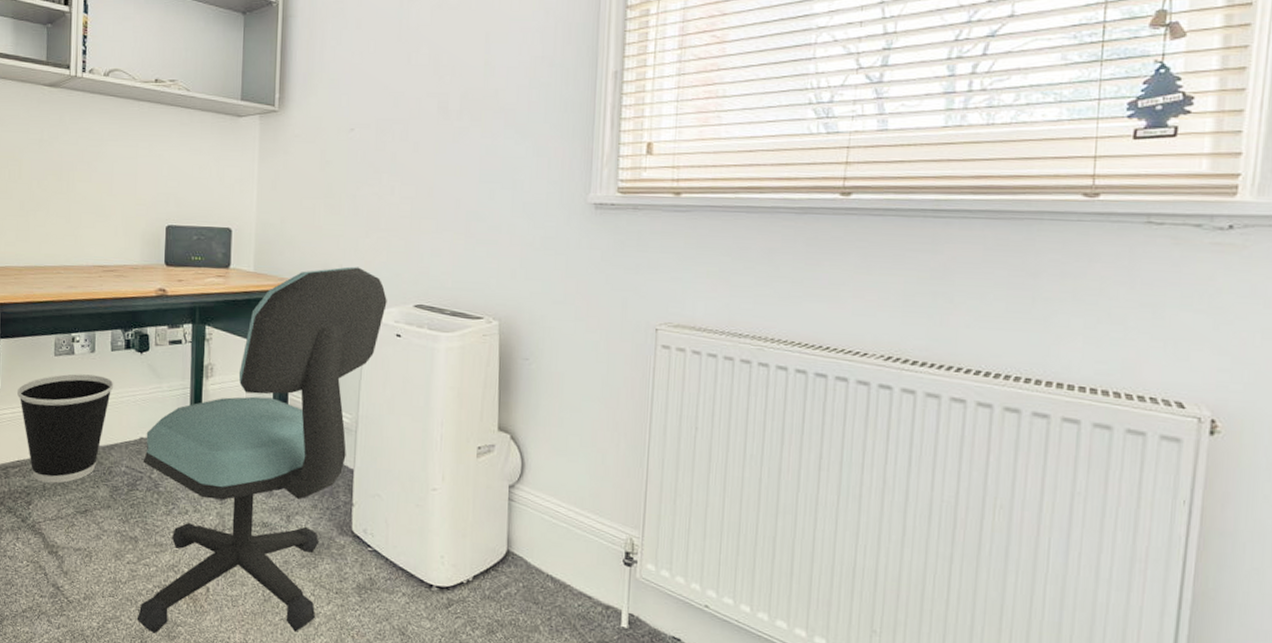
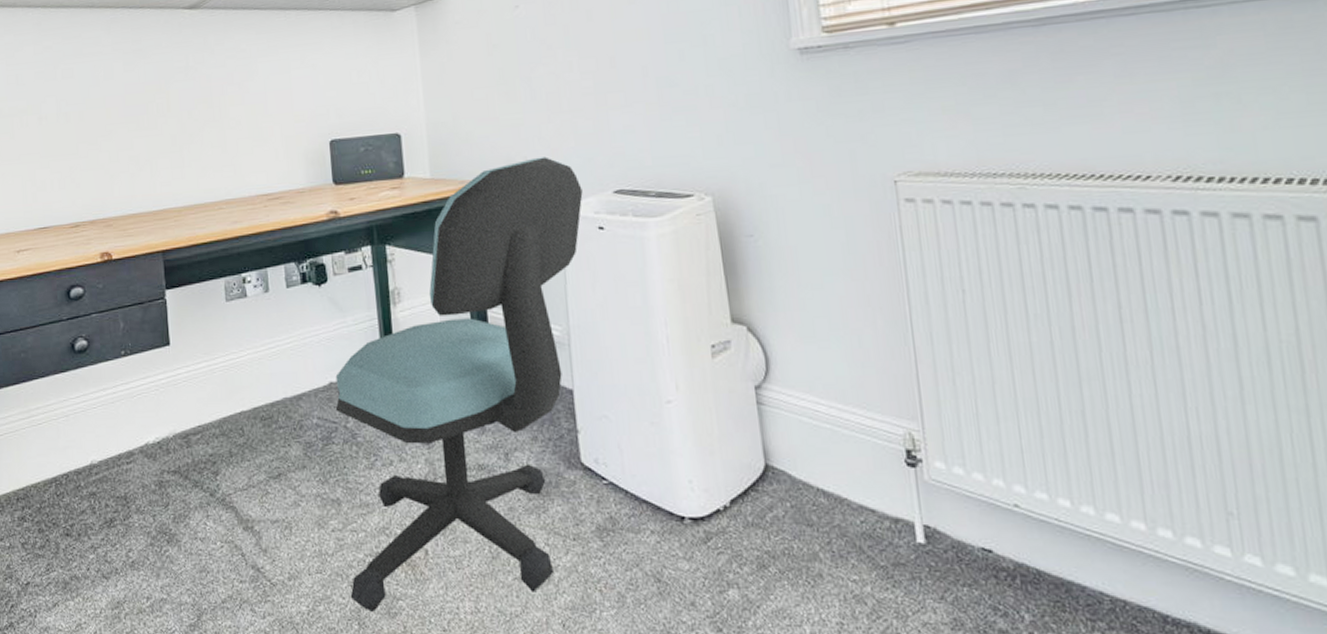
wastebasket: present [17,374,114,484] -> none [190,317,294,447]

